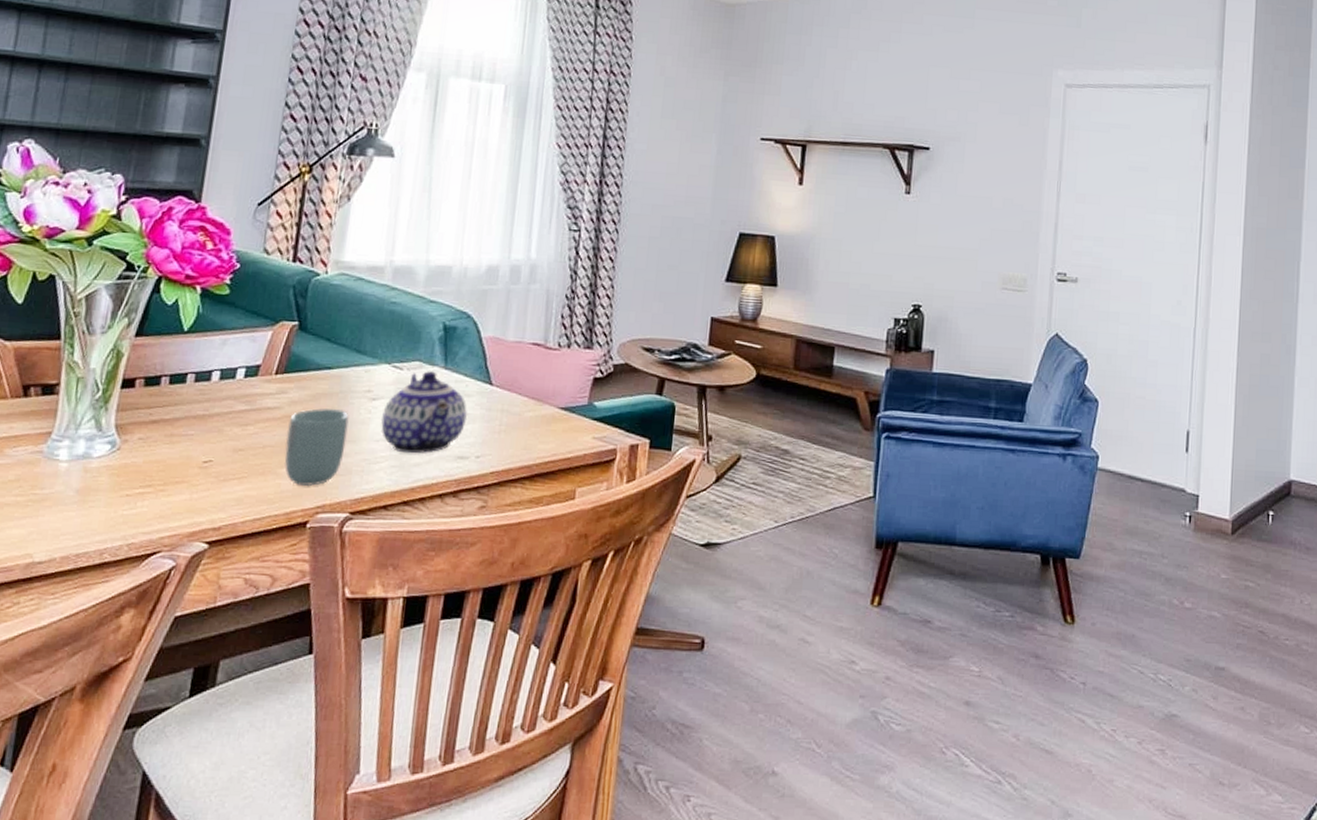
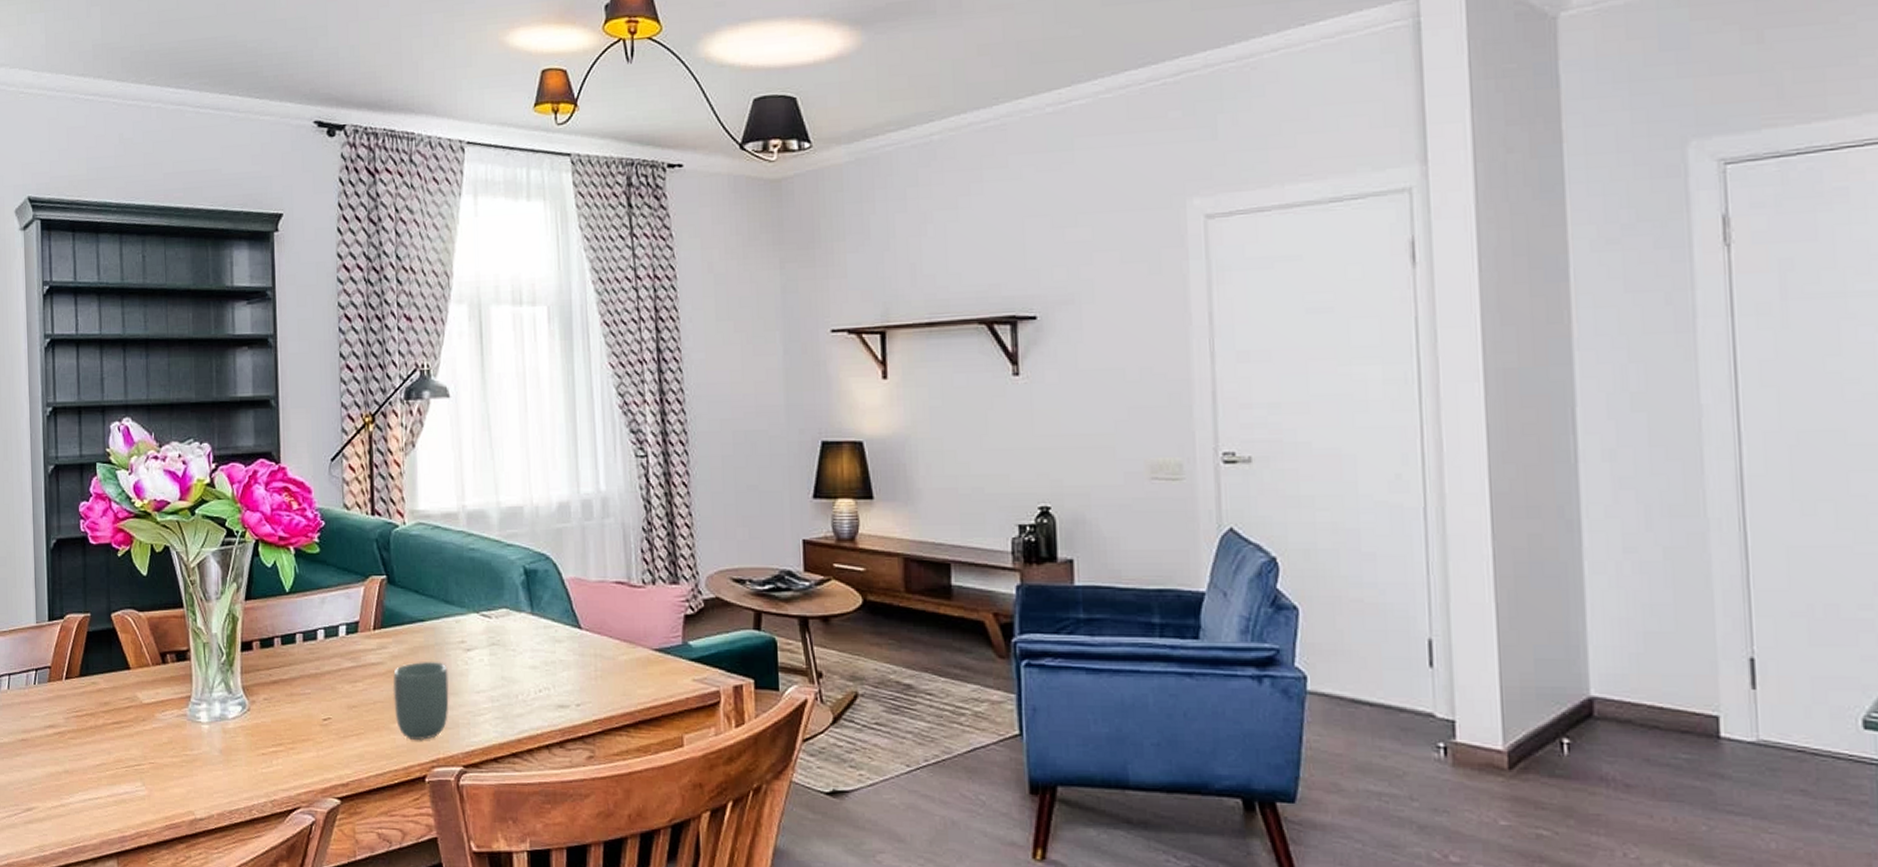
teapot: present [380,371,468,454] -> none [478,618,562,704]

